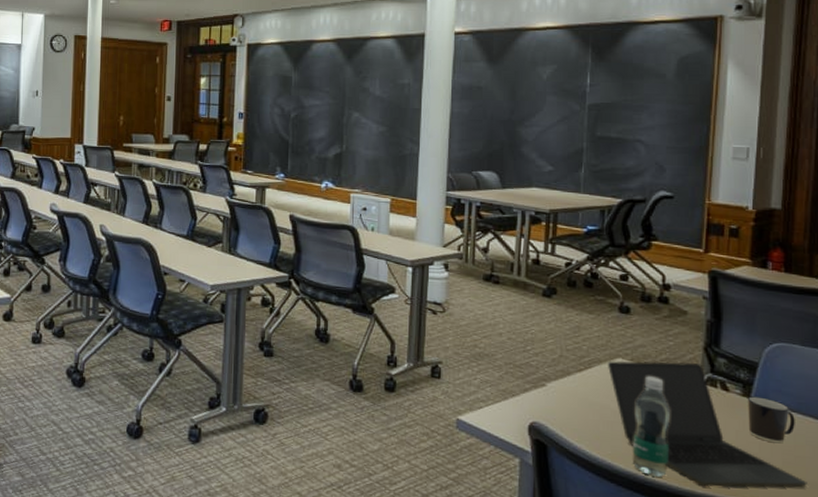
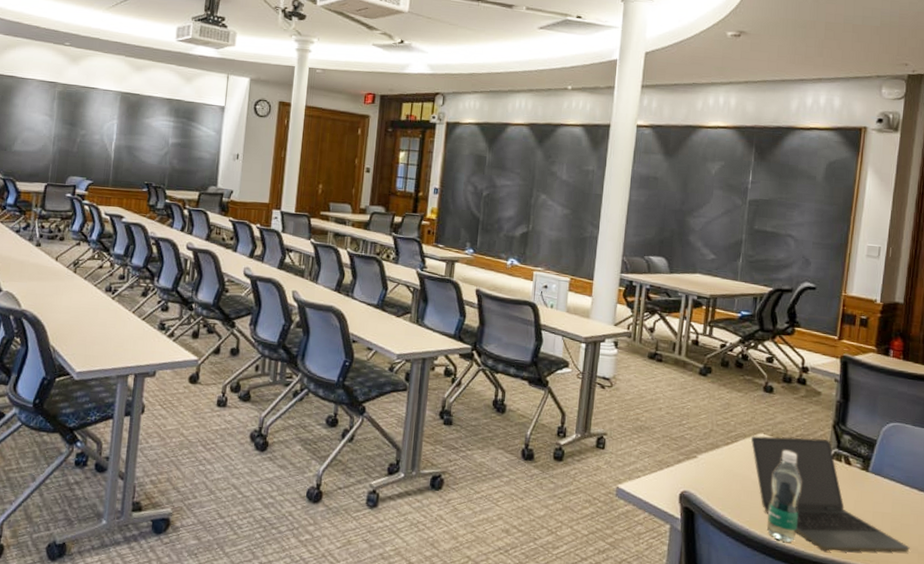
mug: present [747,396,795,444] -> none [865,470,903,513]

